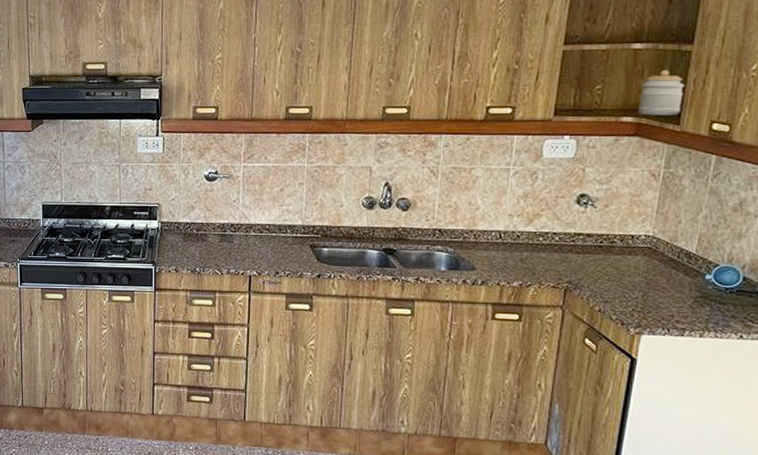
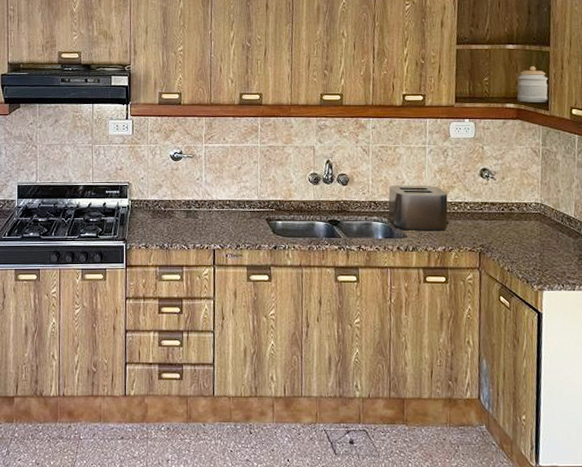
toaster: none [454,212,532,264] -> present [387,185,450,231]

